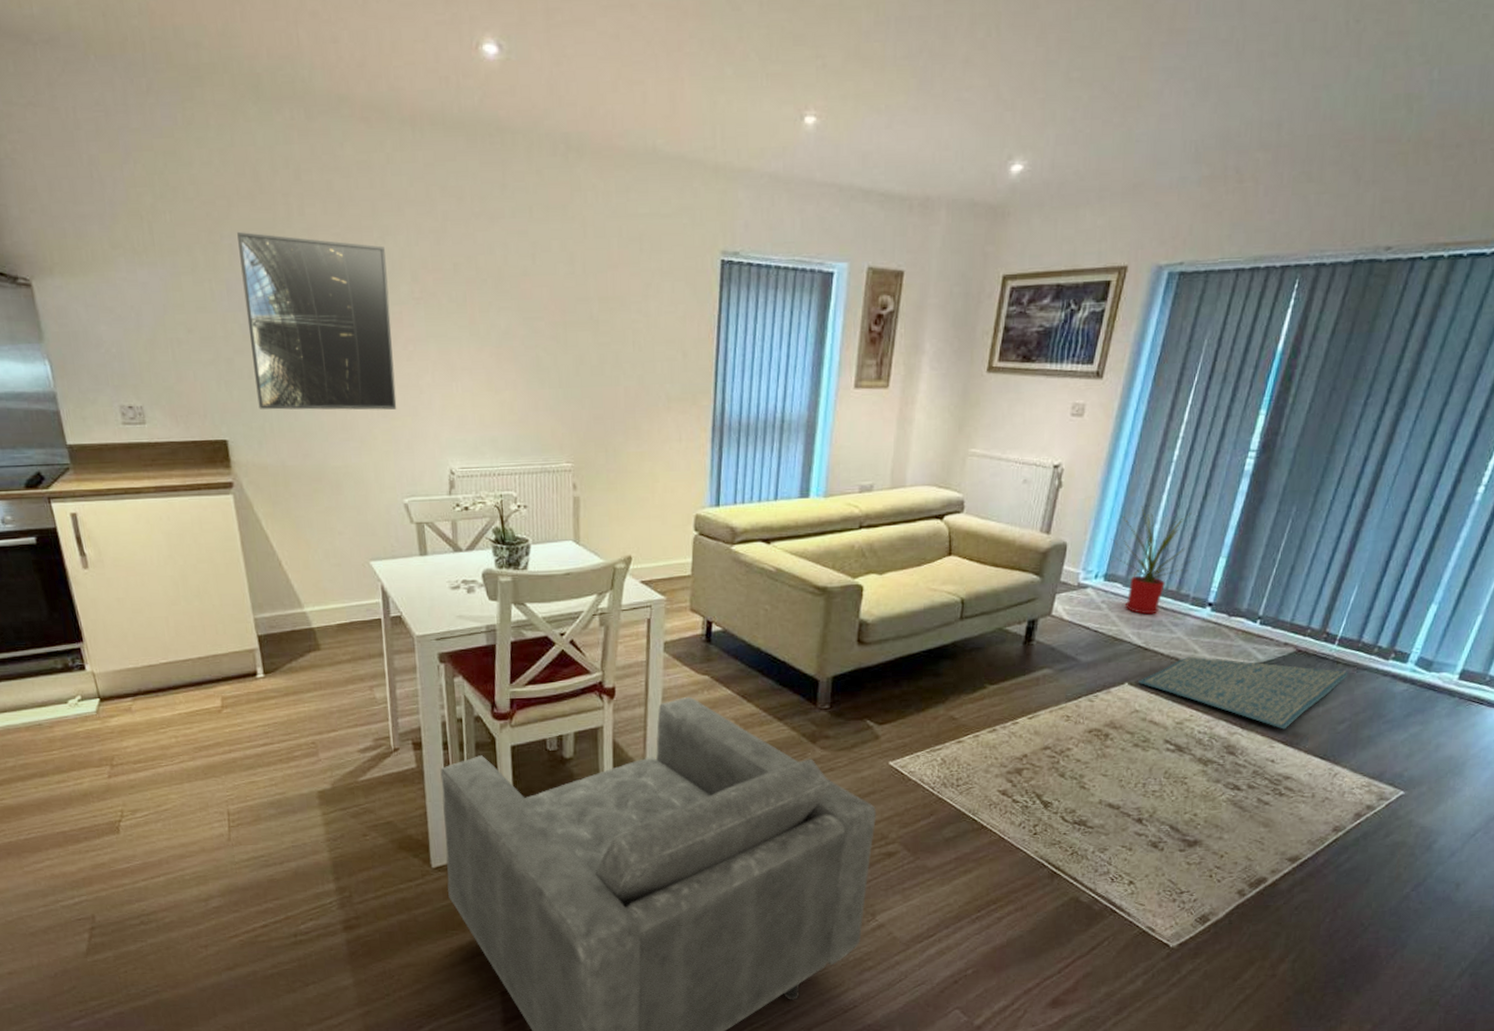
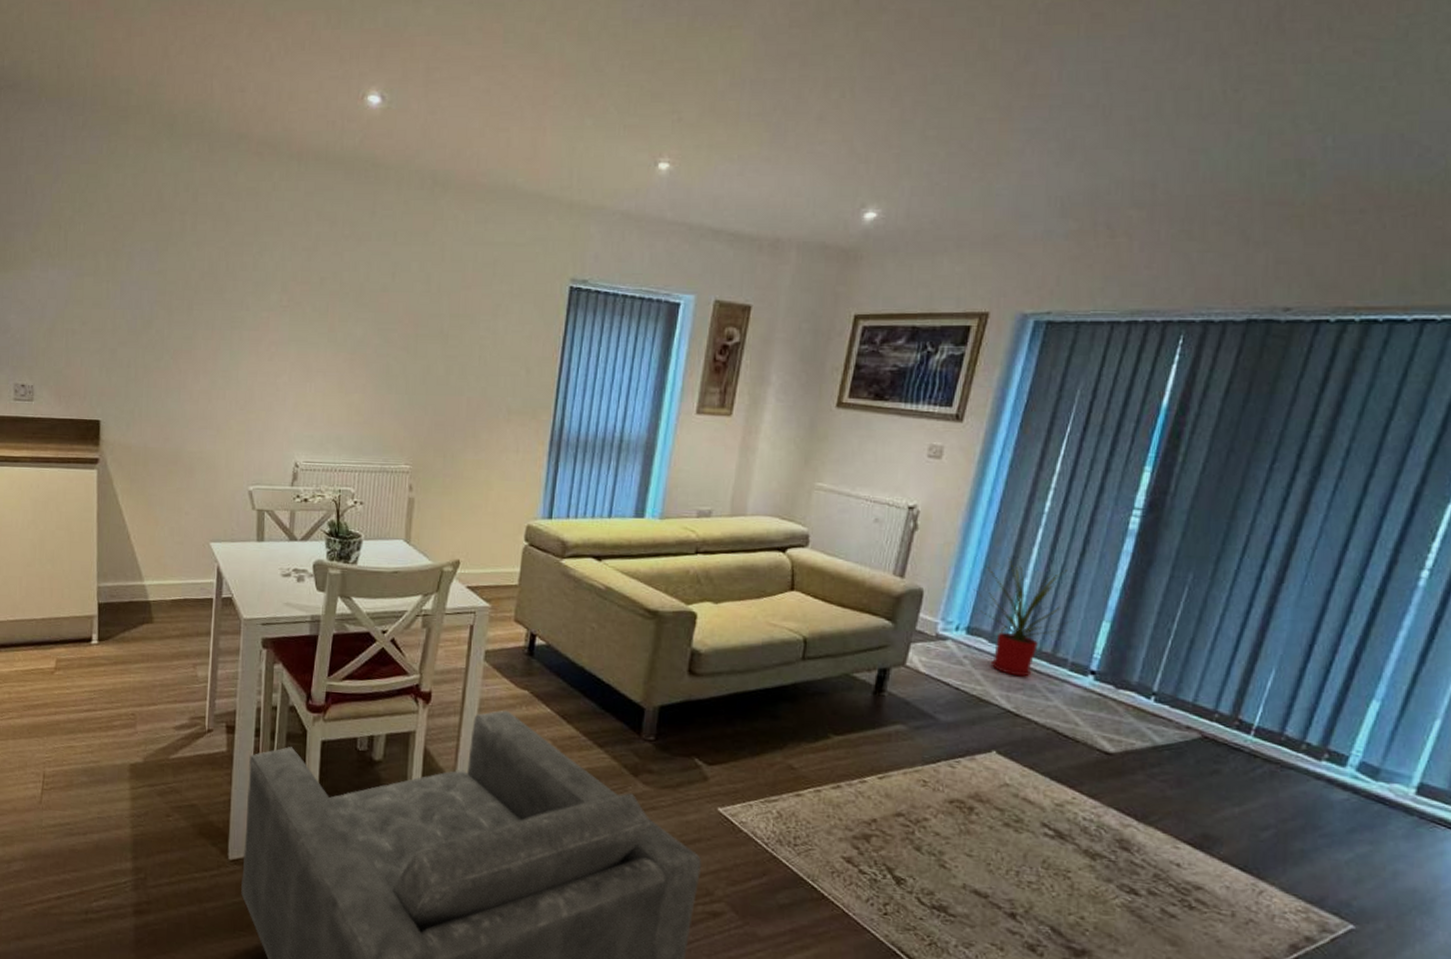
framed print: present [237,232,397,410] -> none [132,243,261,403]
rug: present [1138,656,1349,730] -> none [1008,729,1270,829]

